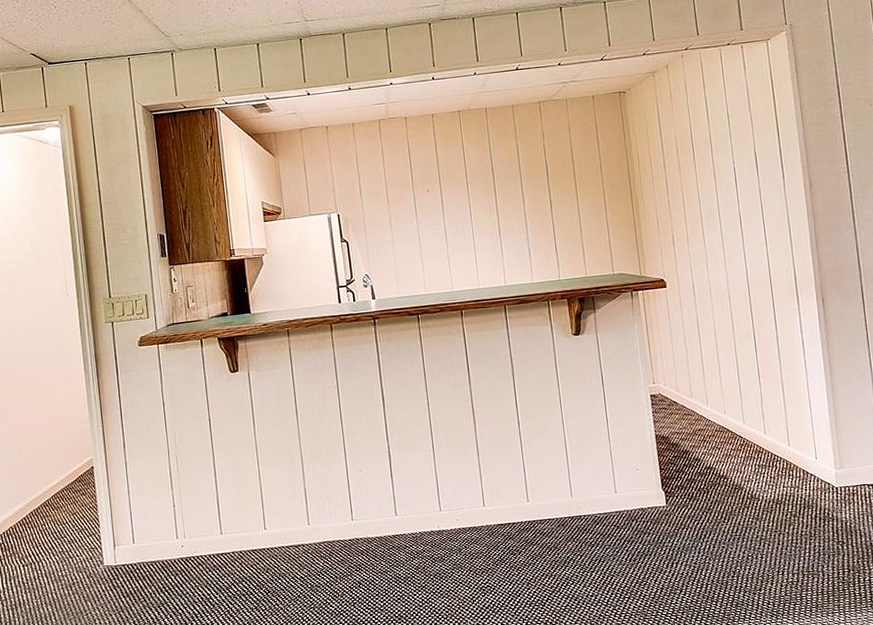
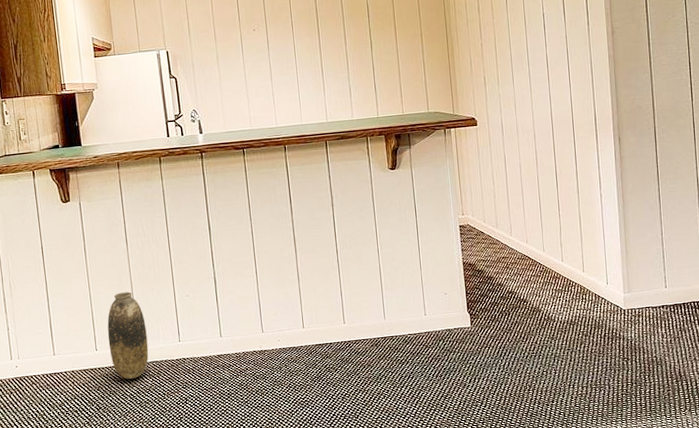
vase: none [276,466,320,561] -> present [107,291,149,379]

